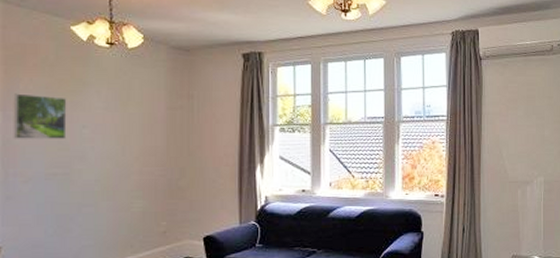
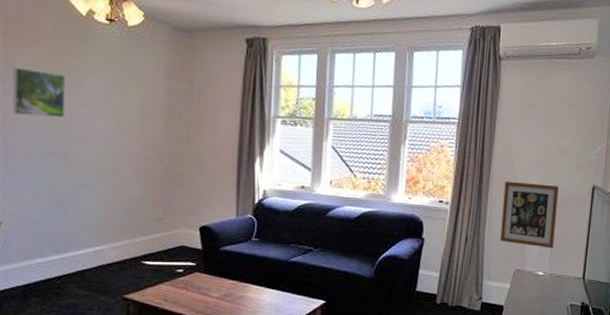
wall art: none [495,171,546,233] -> present [500,181,559,249]

